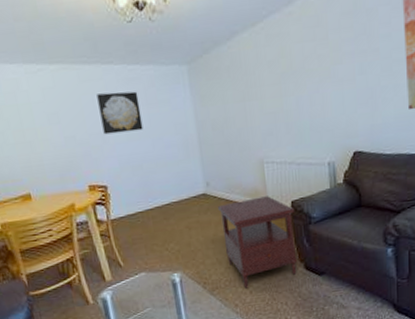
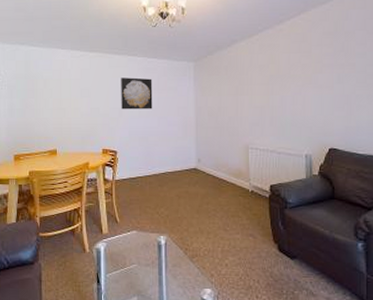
side table: present [218,196,298,289] -> none [206,177,273,261]

